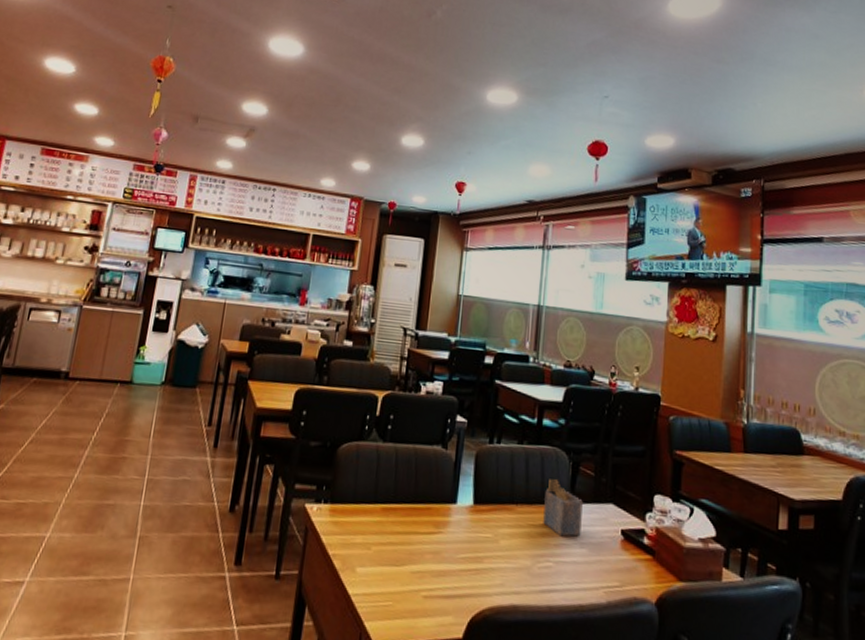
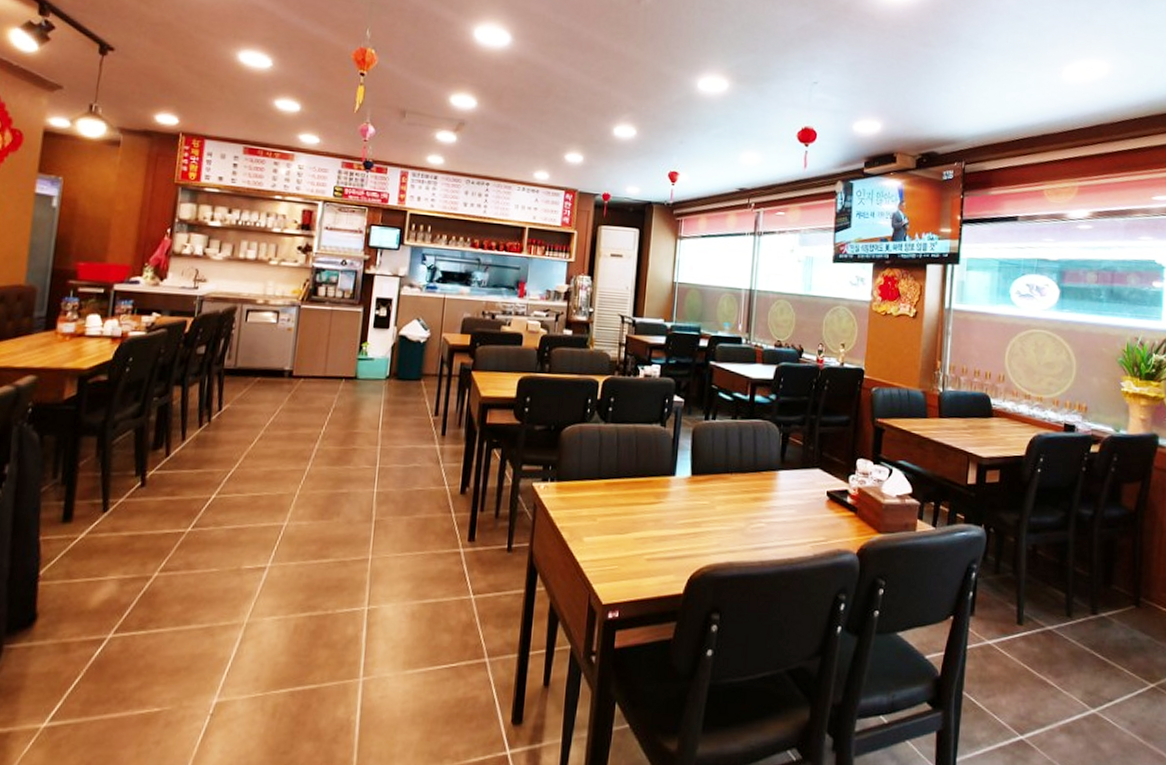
napkin holder: present [542,478,583,537] -> none [755,448,792,500]

